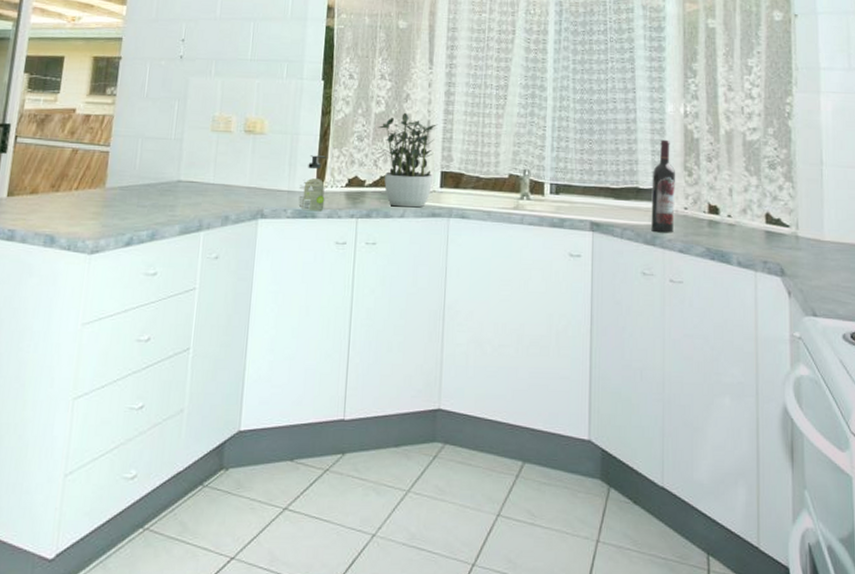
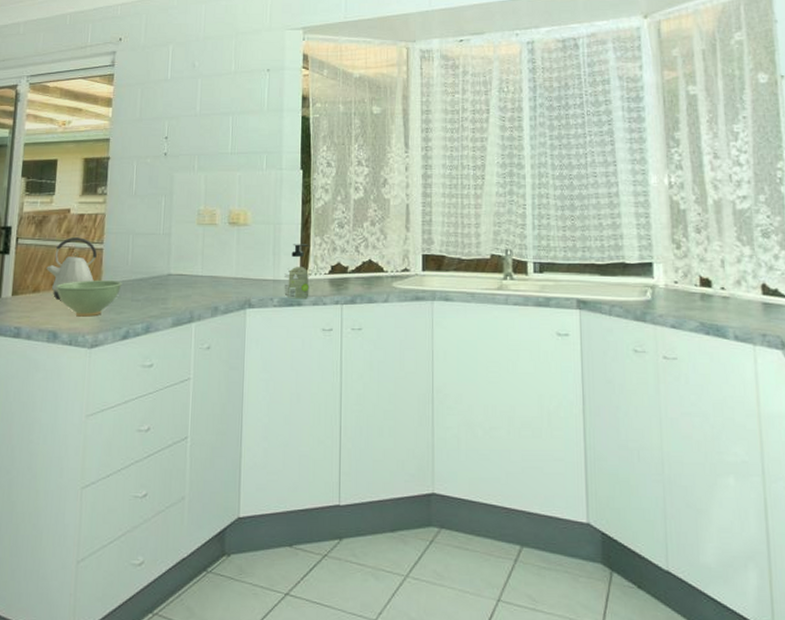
kettle: none [46,138,103,203] -> present [46,237,97,300]
bowl: none [56,184,128,222] -> present [56,281,122,317]
potted plant: present [378,112,438,208] -> none [358,197,417,292]
wine bottle: present [650,139,676,233] -> none [638,212,665,308]

